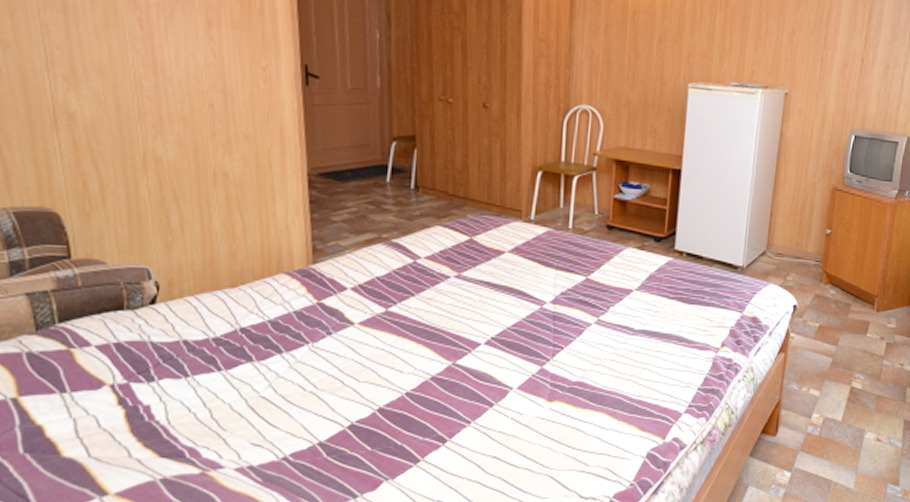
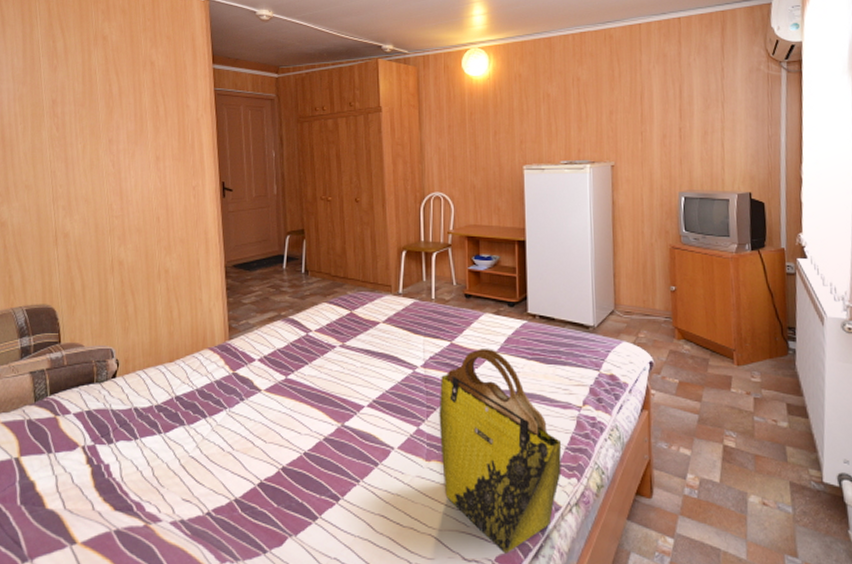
tote bag: none [565,285,695,491] -> present [439,349,562,554]

